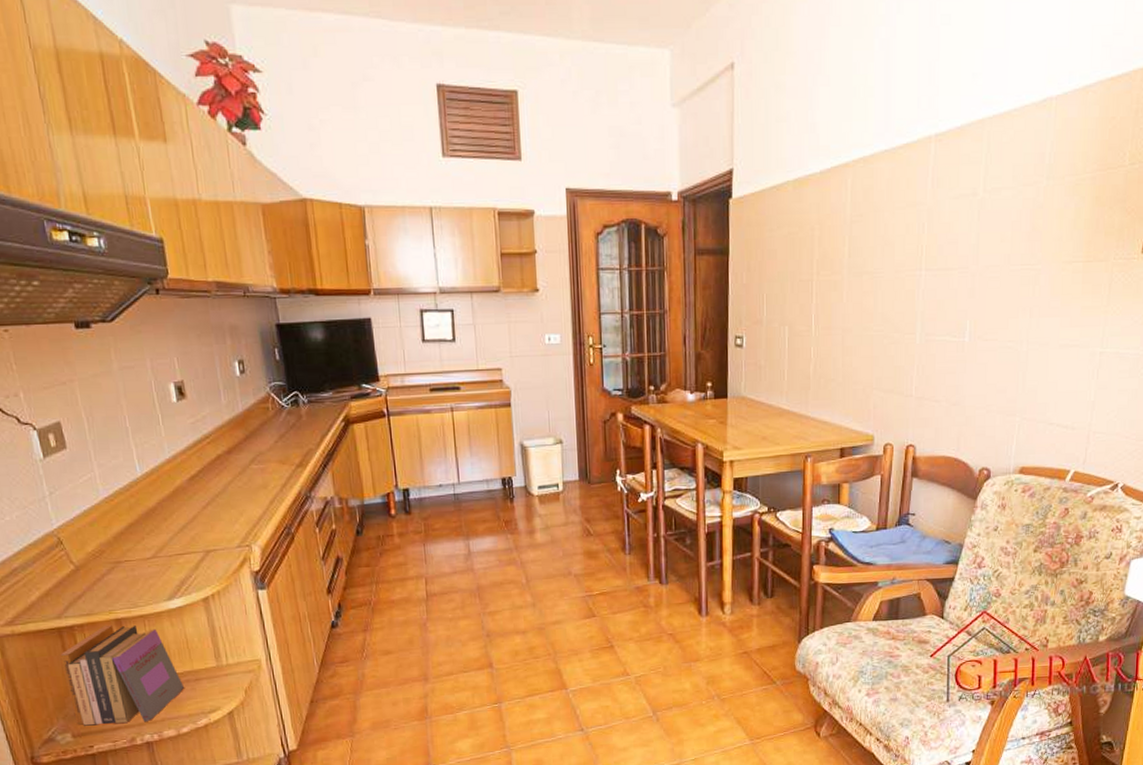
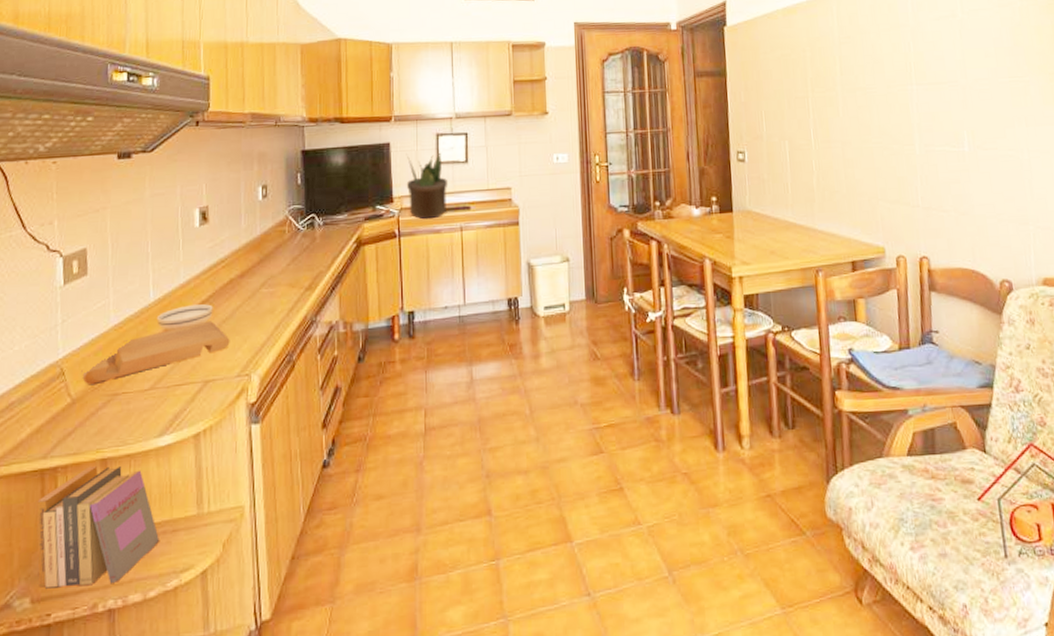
cutting board: none [79,495,226,553] -> present [81,321,230,384]
bowl: none [147,479,205,505] -> present [156,304,213,332]
planter: none [389,329,436,399] -> present [406,152,449,220]

